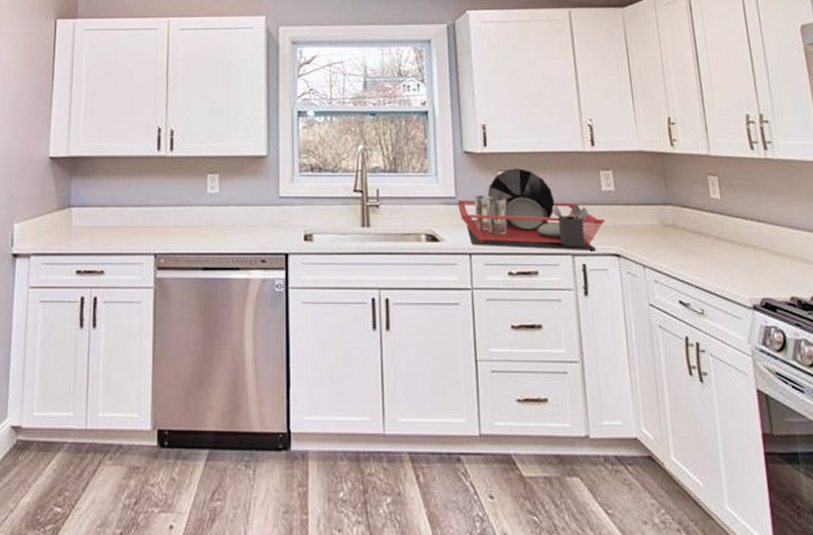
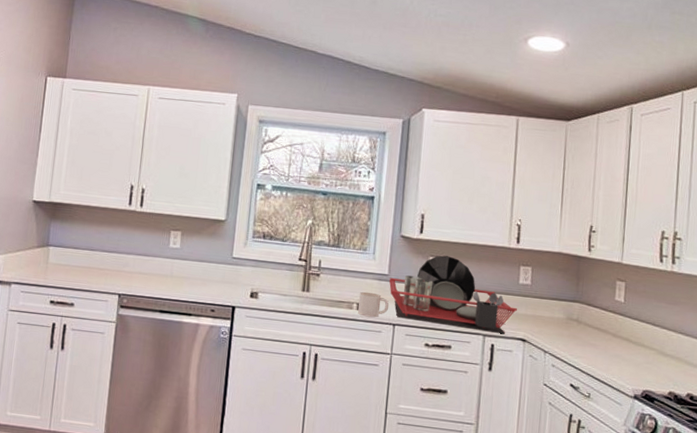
mug: none [426,219,462,249] -> present [358,291,390,318]

